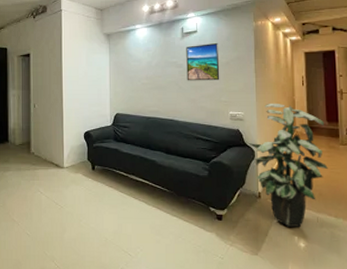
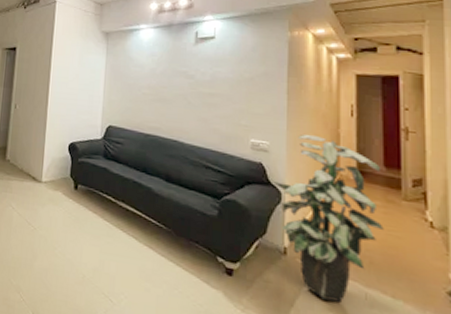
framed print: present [186,42,220,81] -> none [198,52,241,99]

